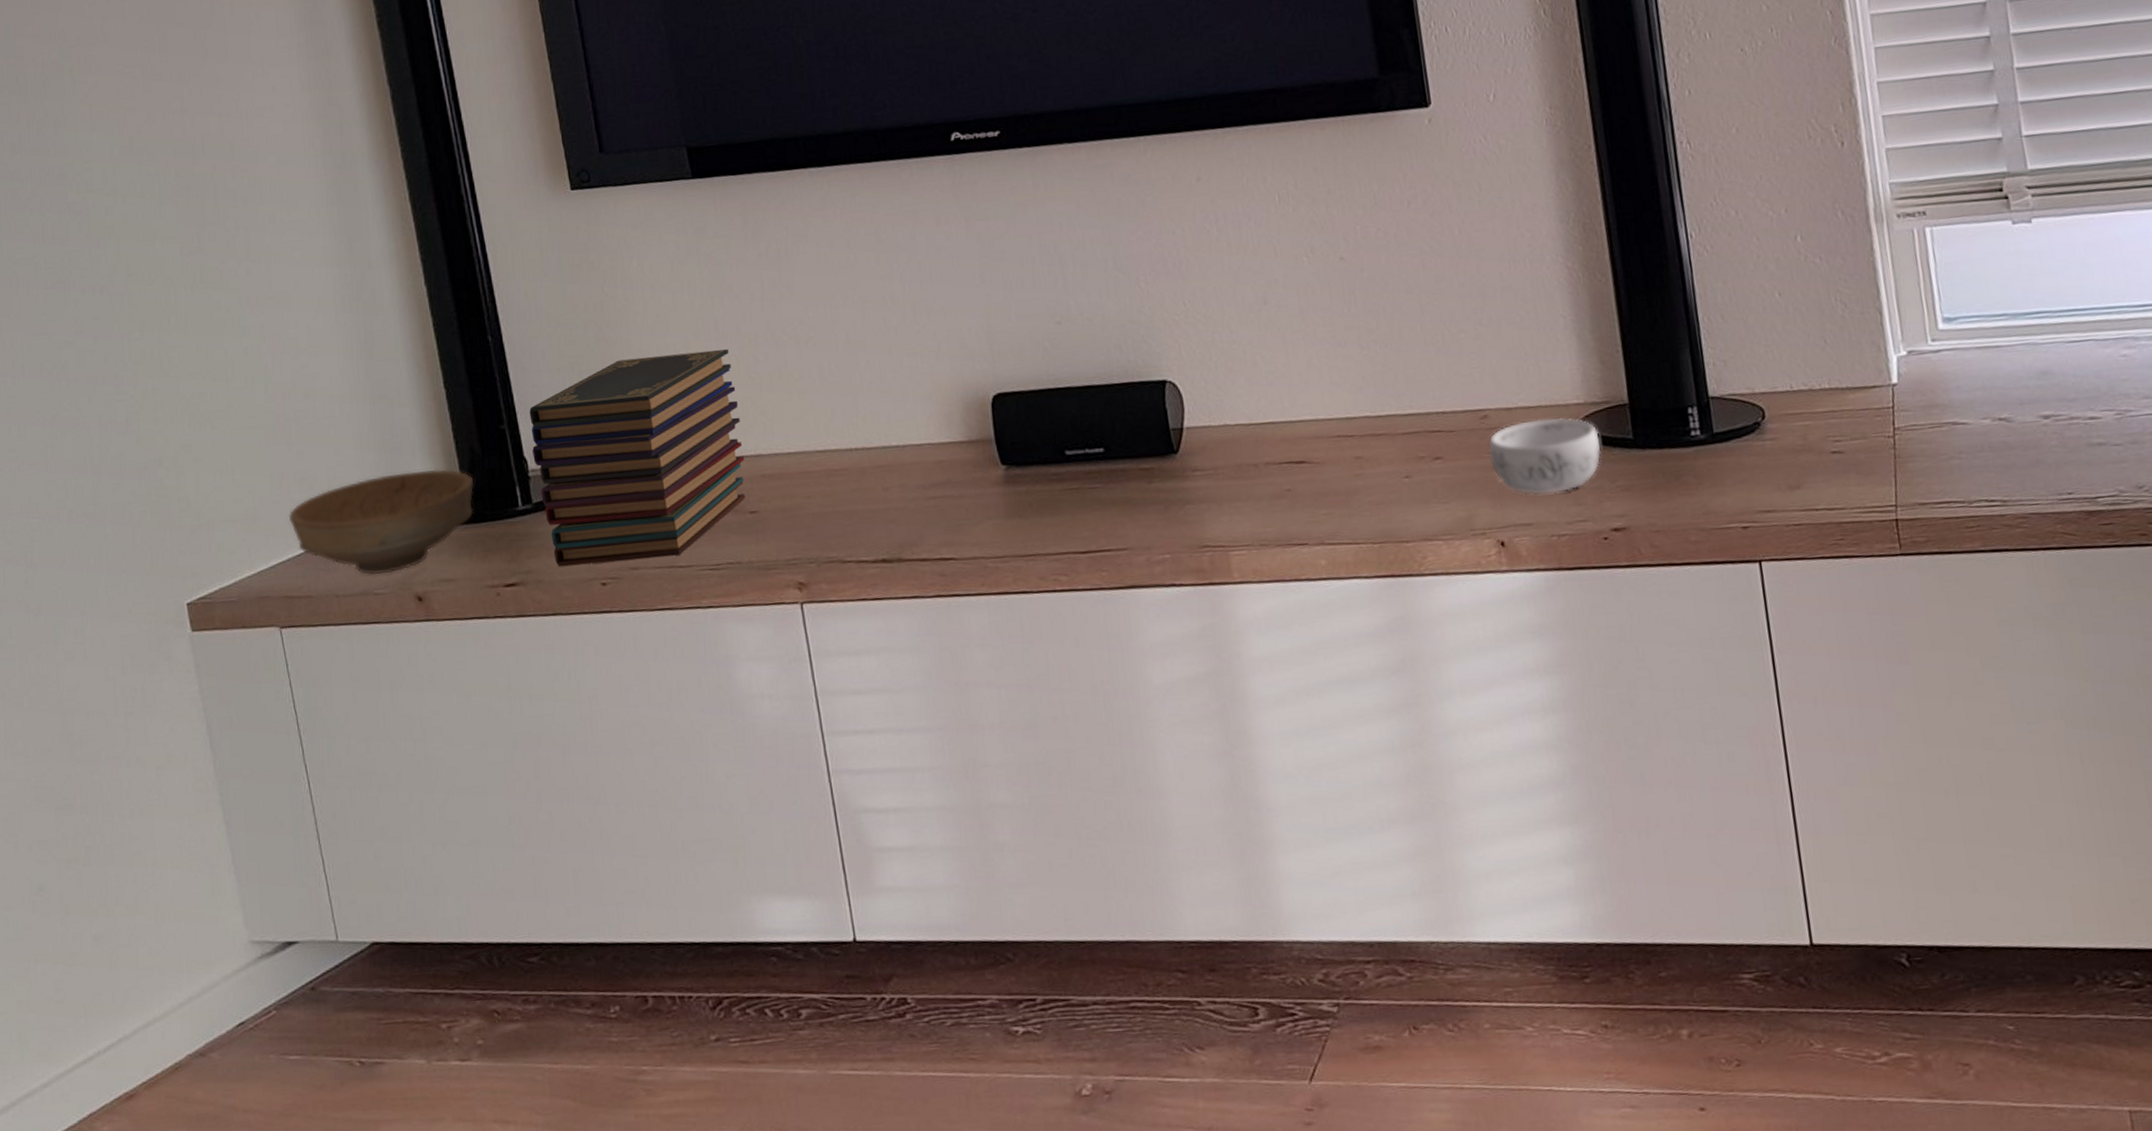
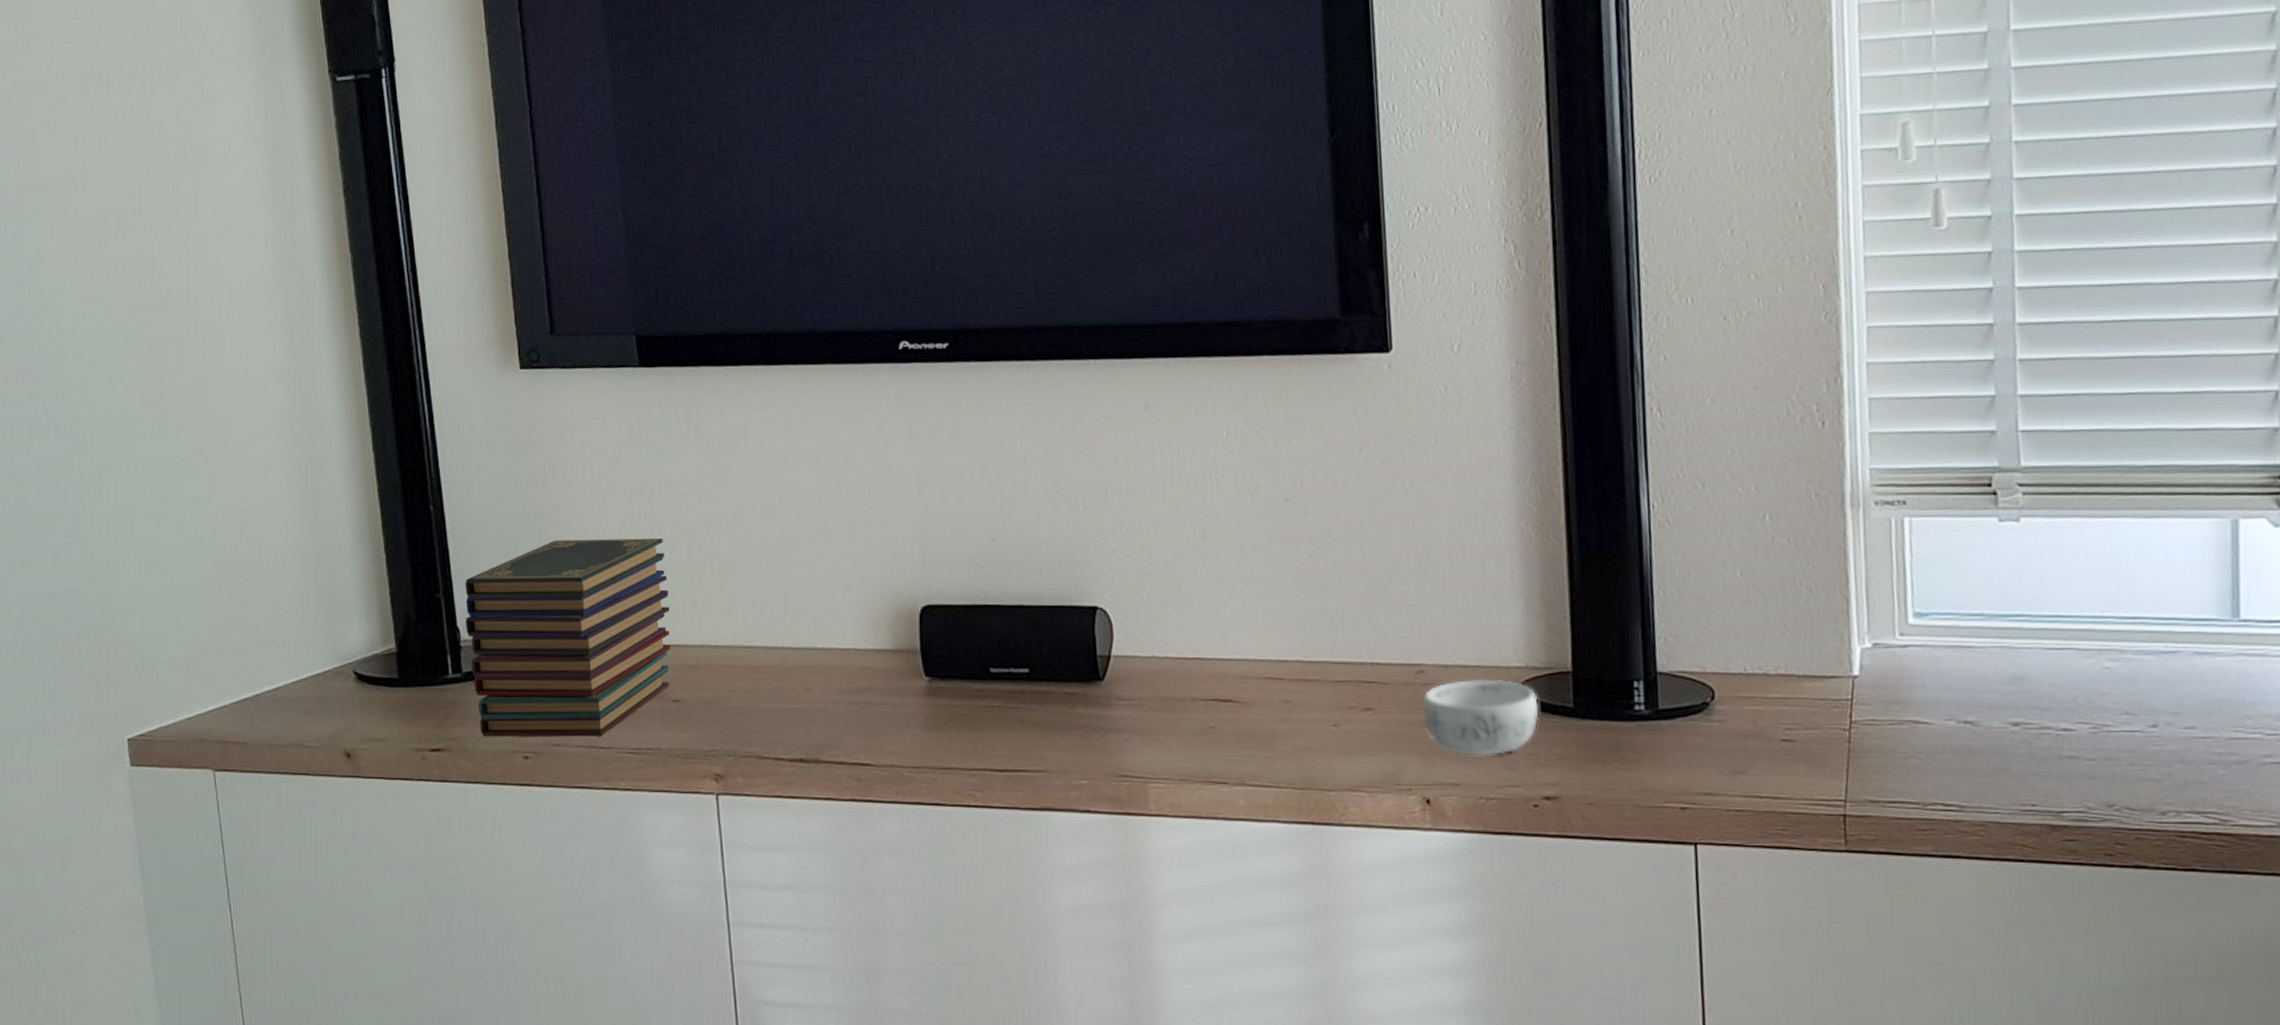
bowl: present [288,469,474,575] -> none [228,631,408,728]

